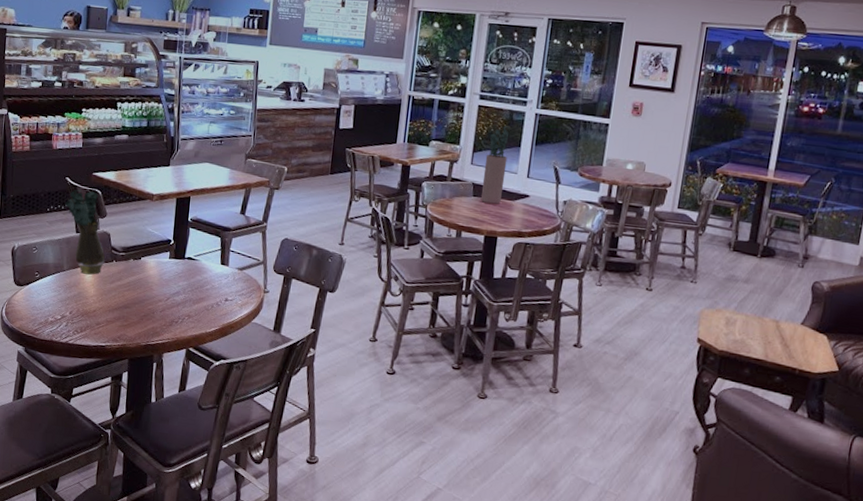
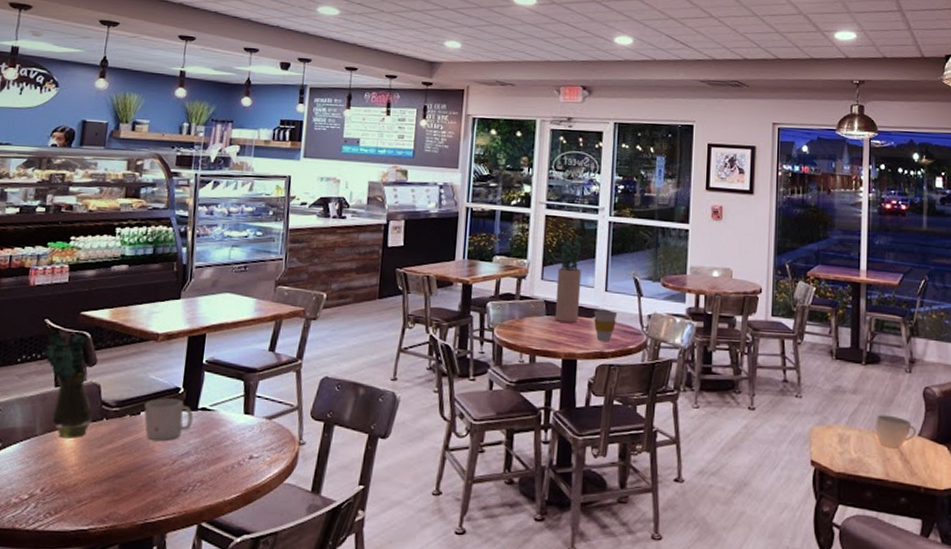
mug: none [143,247,182,282] -> present [143,398,194,441]
cup: none [514,194,537,223] -> present [593,310,618,342]
cup: none [761,303,800,335] -> present [875,414,916,449]

